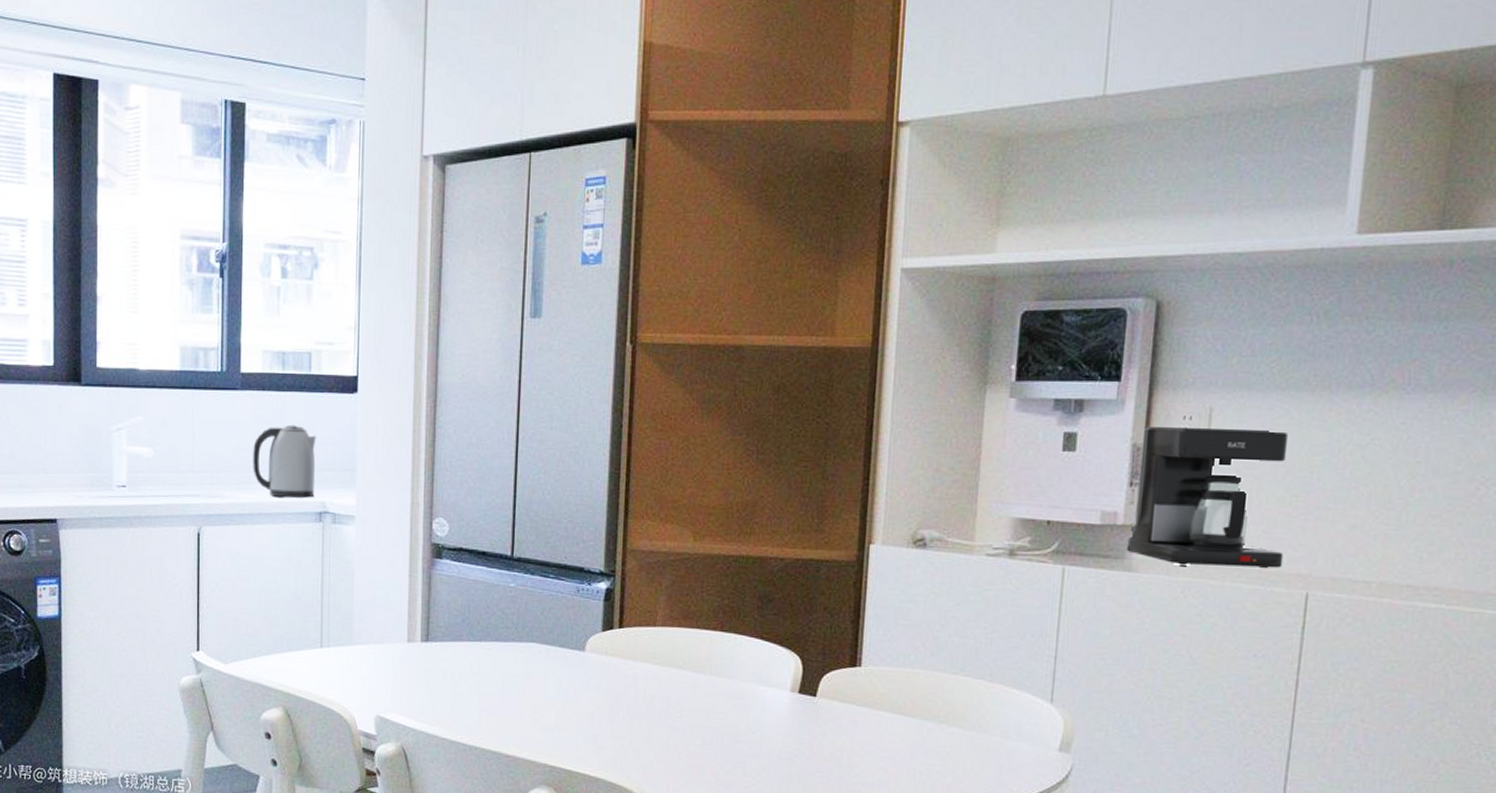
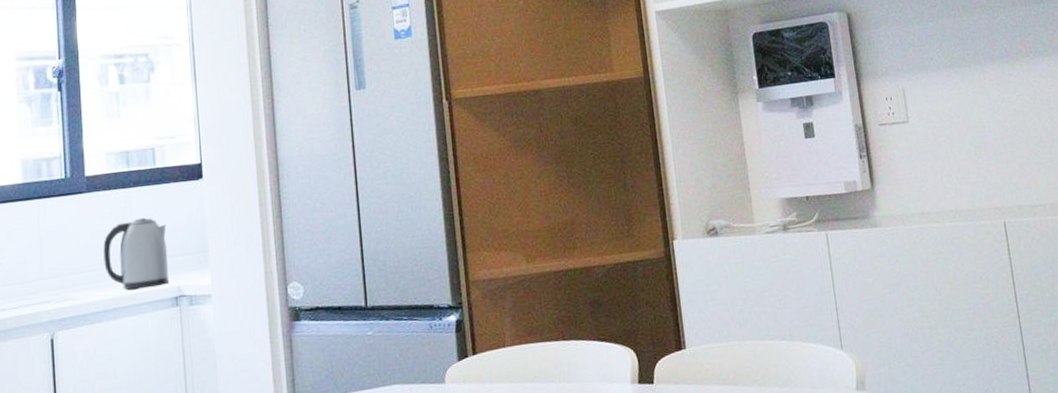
coffee maker: present [1126,427,1289,569] -> none [858,99,982,216]

